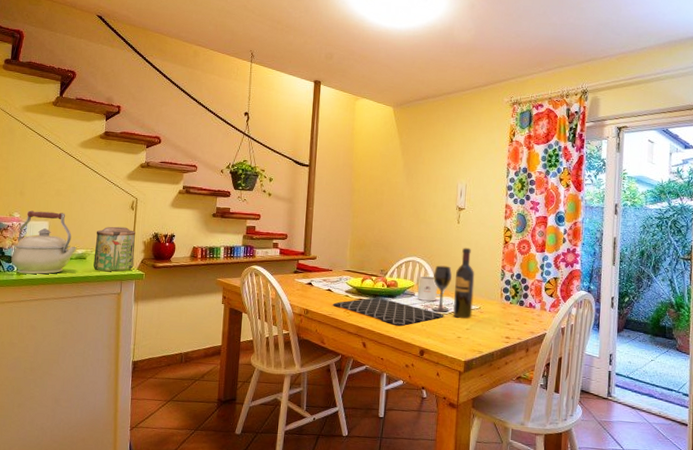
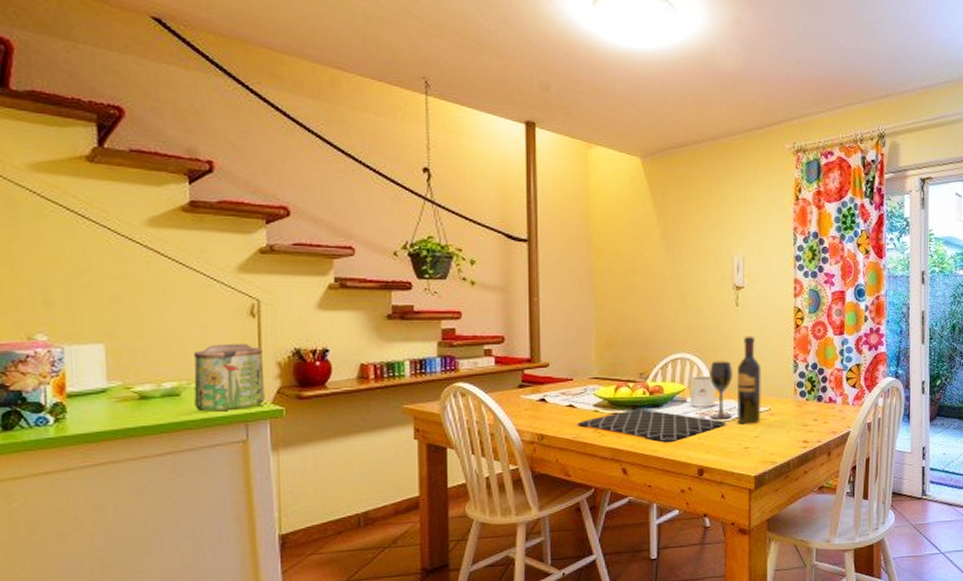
kettle: present [11,210,77,275] -> none [41,329,162,428]

